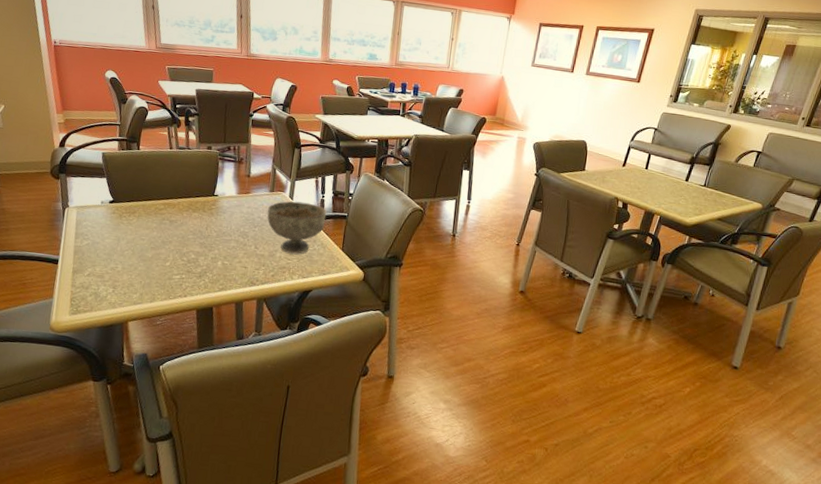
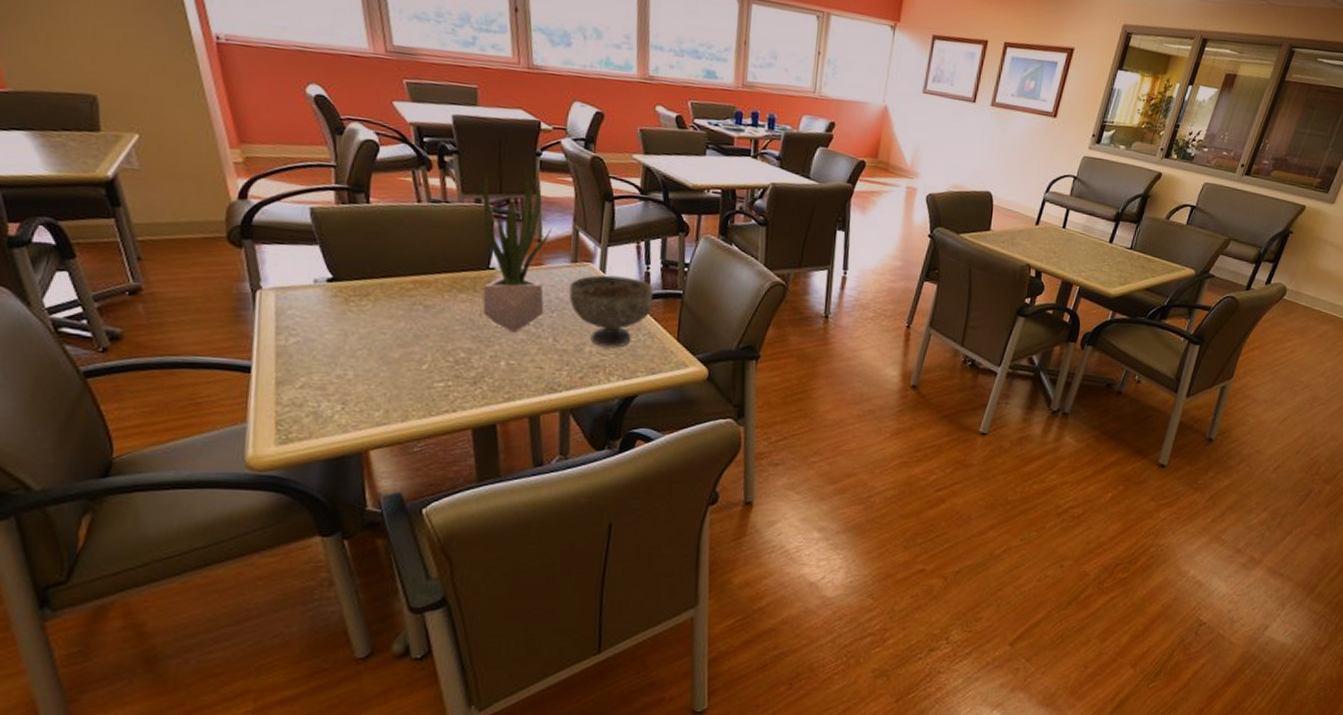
potted plant: none [208,126,257,242] -> present [480,169,552,333]

